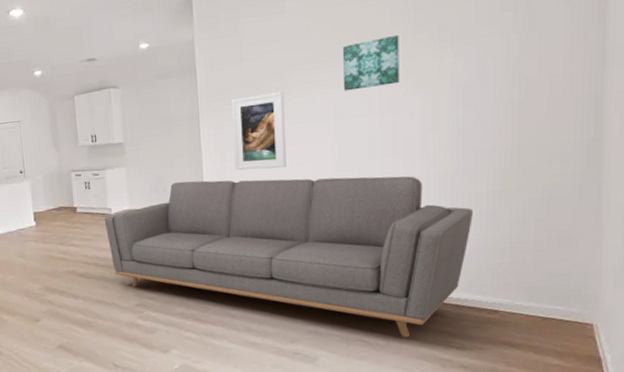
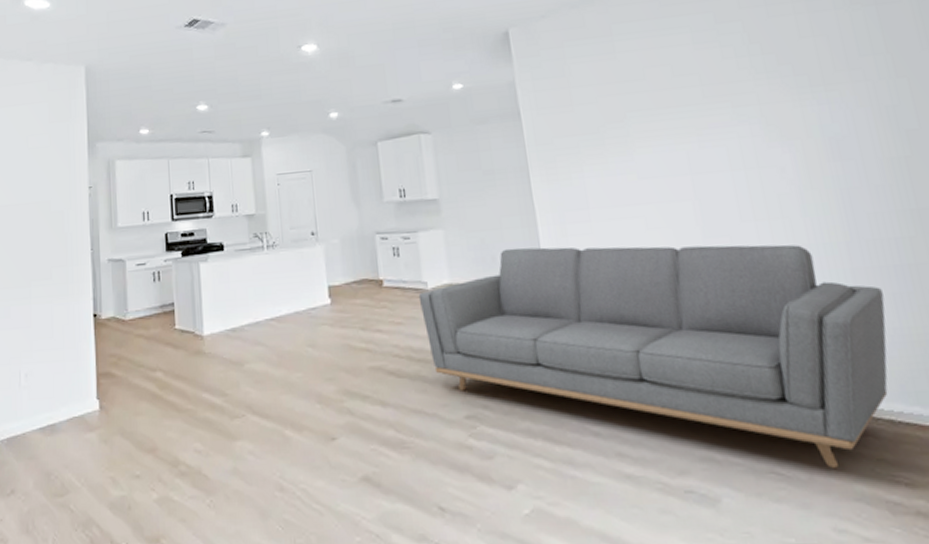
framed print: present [232,92,287,170] -> none [566,141,641,235]
wall art: present [342,34,400,91] -> none [687,79,760,141]

